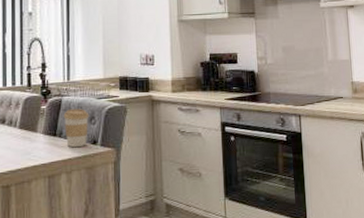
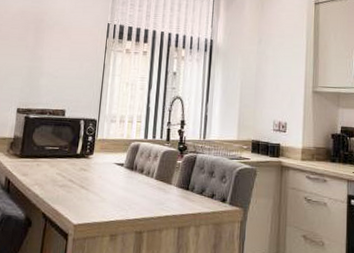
coffee cup: present [63,109,89,147] -> none [197,166,221,203]

